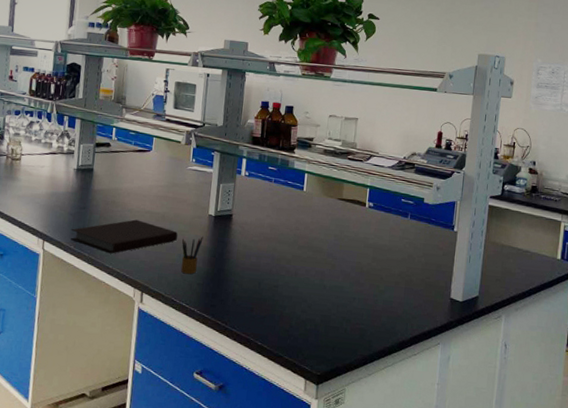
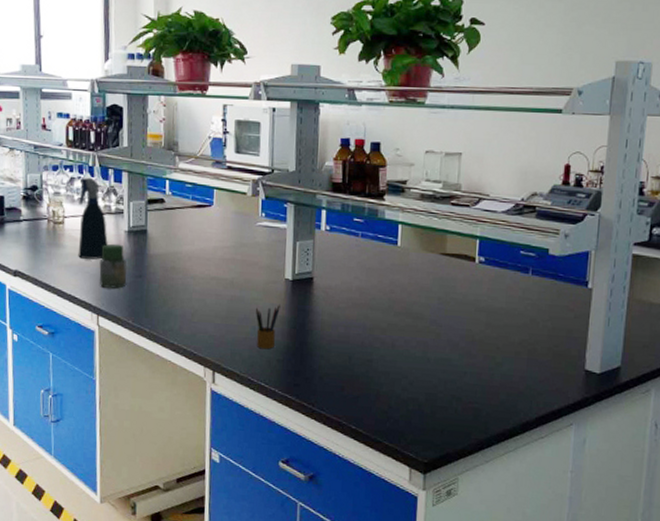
spray bottle: none [31,122,59,192] -> present [78,177,108,260]
jar: none [48,179,73,218] -> present [99,243,127,288]
notebook: present [71,219,178,254] -> none [127,287,250,328]

